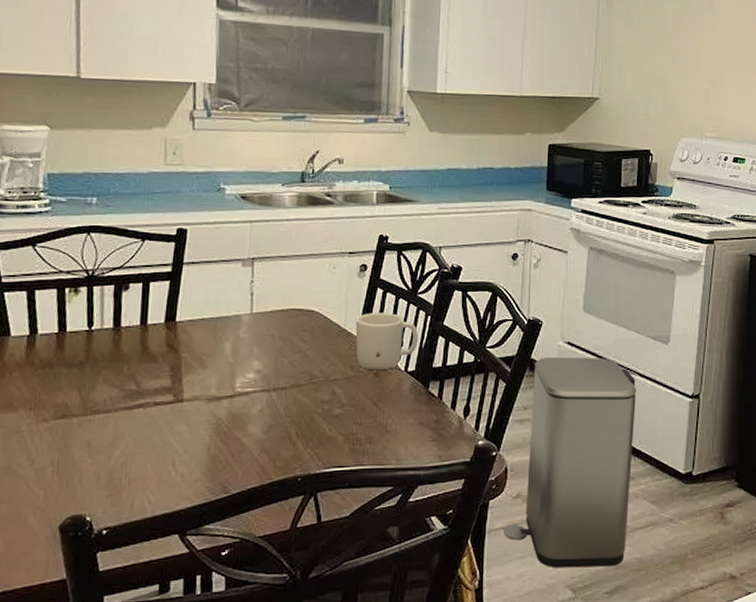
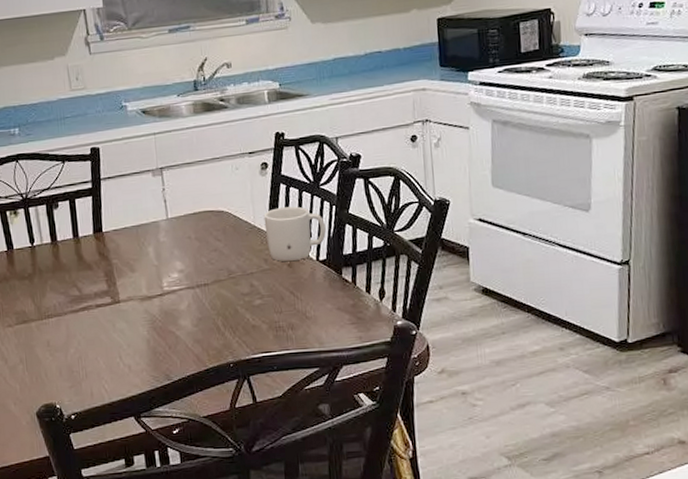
pedal bin: present [503,358,637,568] -> none [431,231,561,438]

